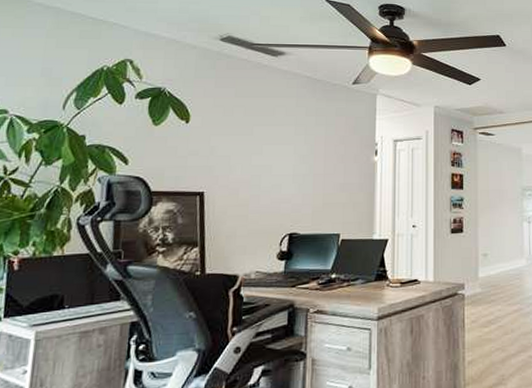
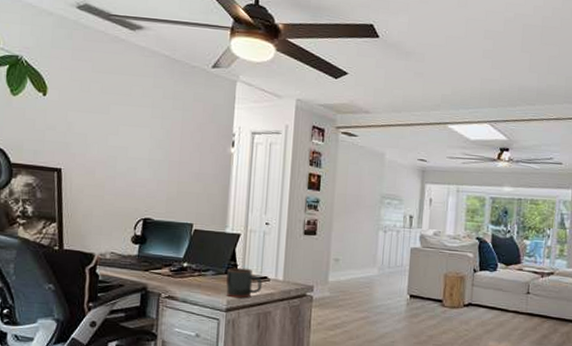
mug: none [376,272,413,305] -> present [226,267,262,298]

